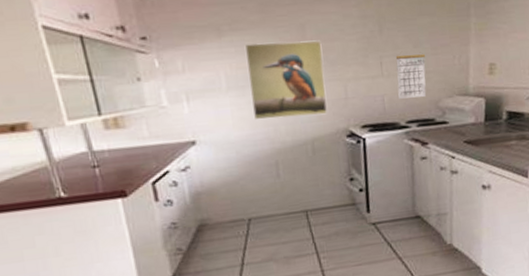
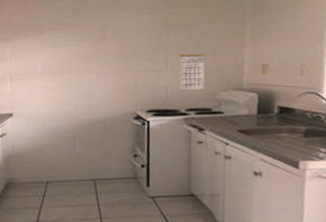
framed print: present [244,40,327,120] -> none [58,39,120,100]

